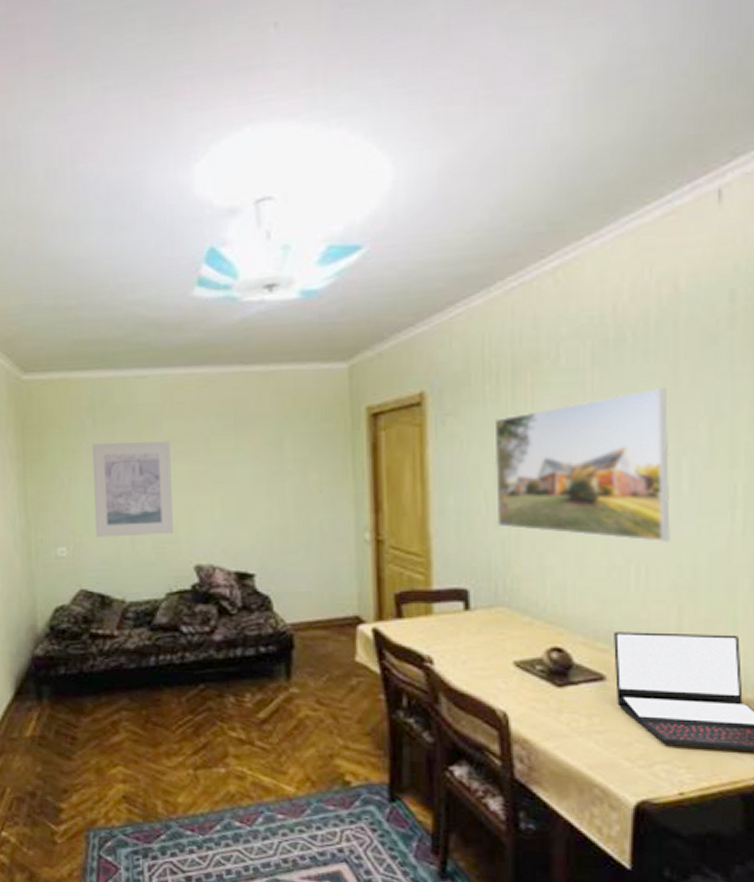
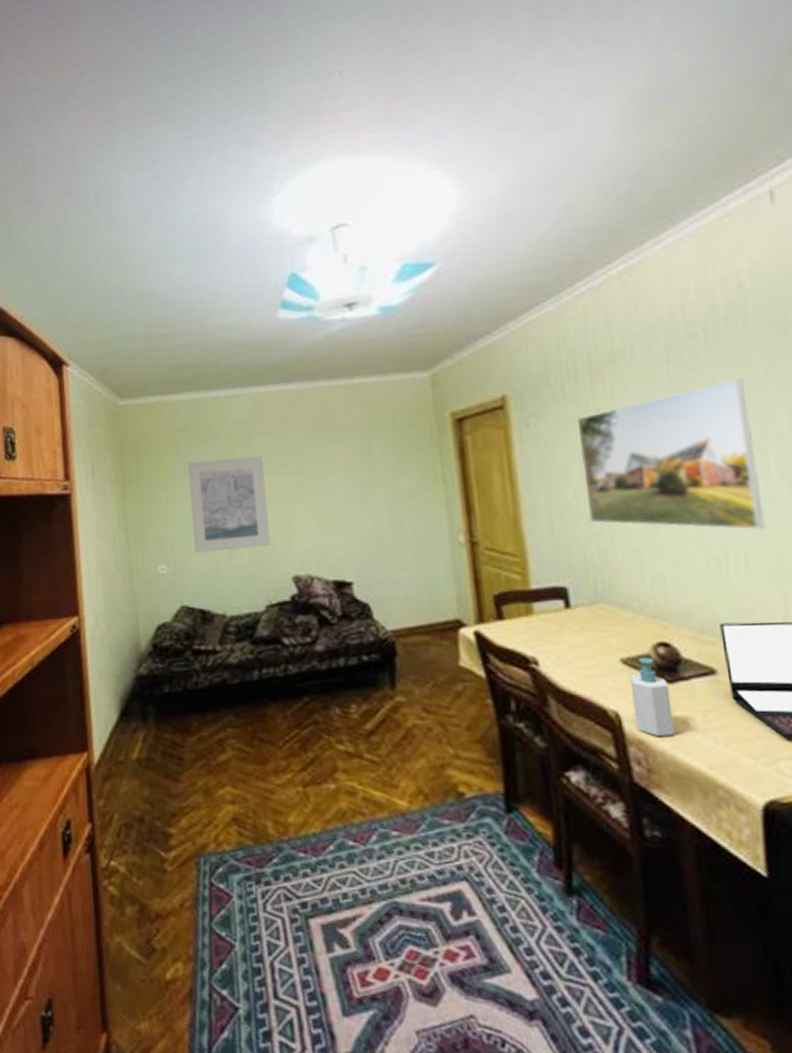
soap bottle: none [520,661,558,738] -> present [629,657,675,737]

